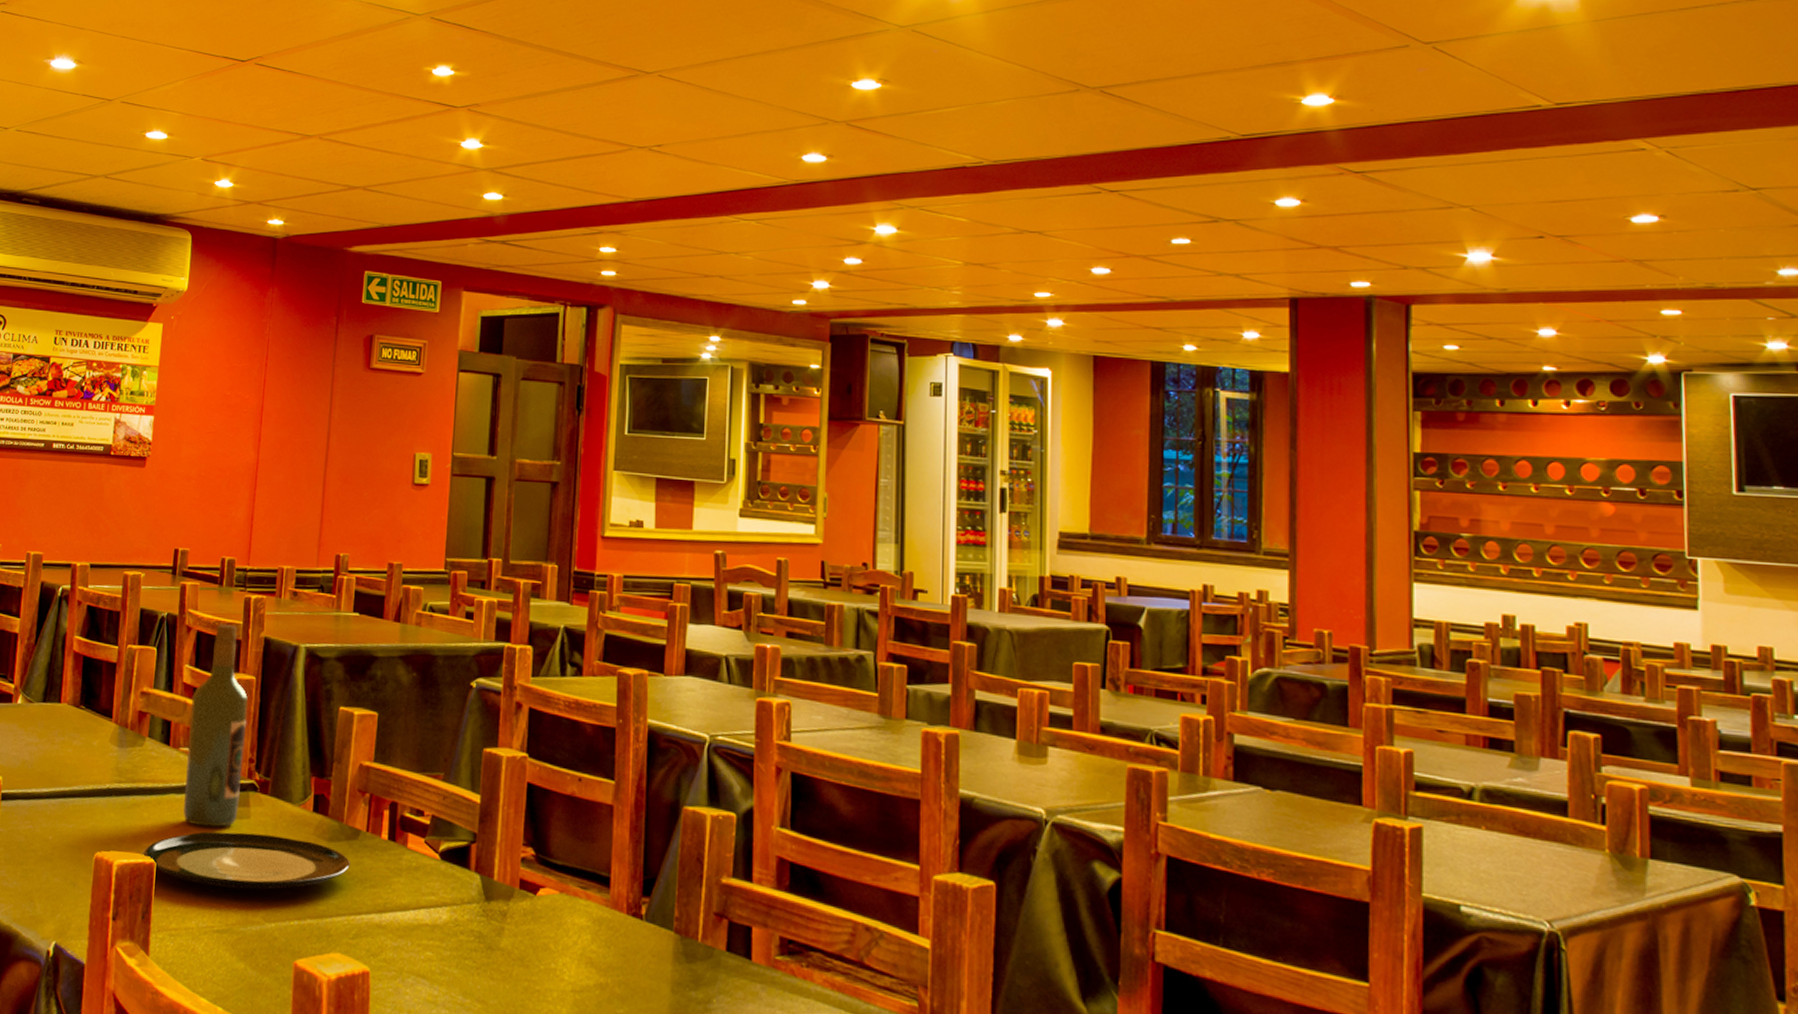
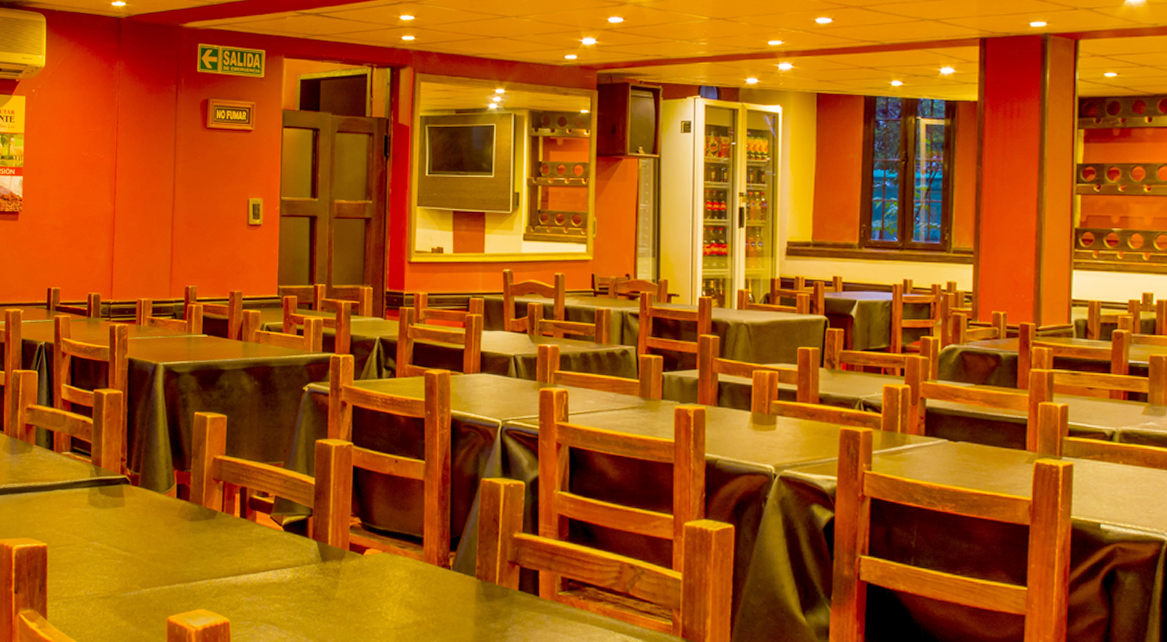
plate: present [143,831,350,890] -> none [37,518,209,563]
wine bottle: present [183,624,248,827] -> none [69,349,118,515]

